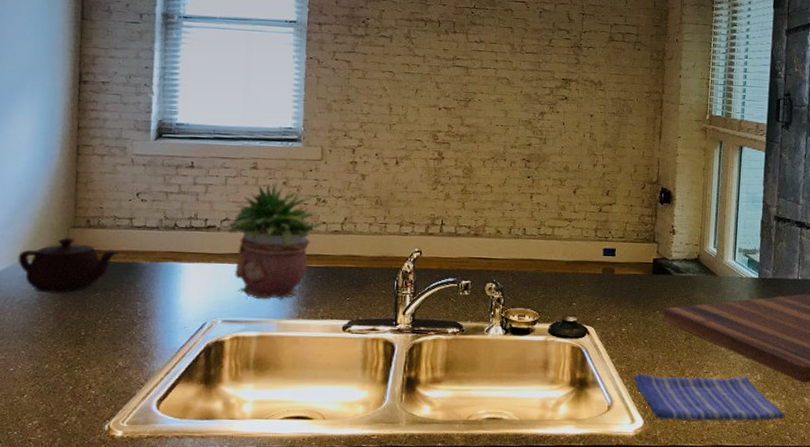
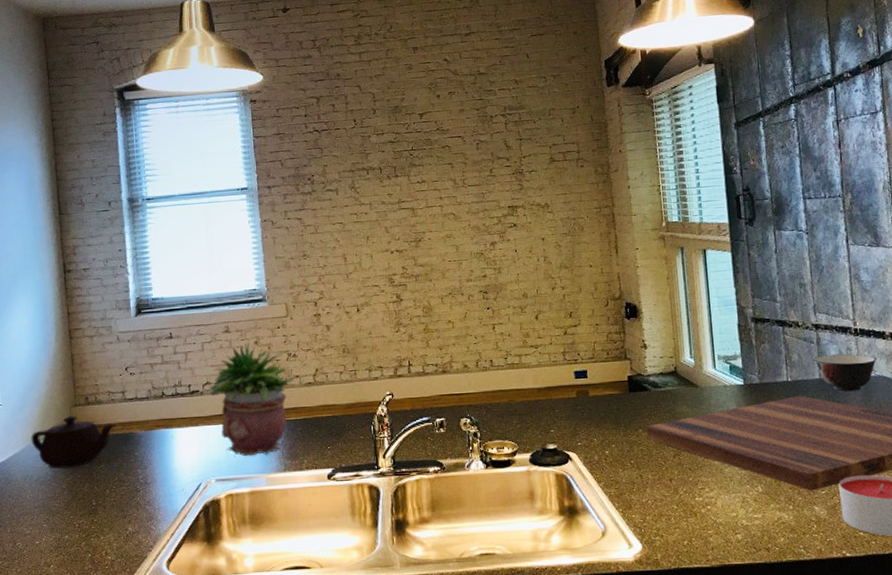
dish towel: present [634,373,785,422] -> none [625,489,796,543]

